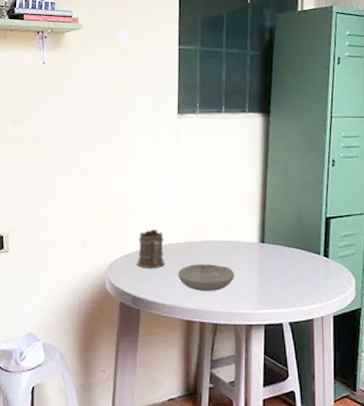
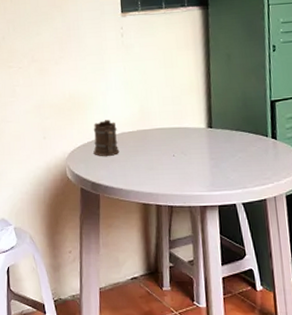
bowl: present [178,264,234,291] -> none [132,150,186,176]

